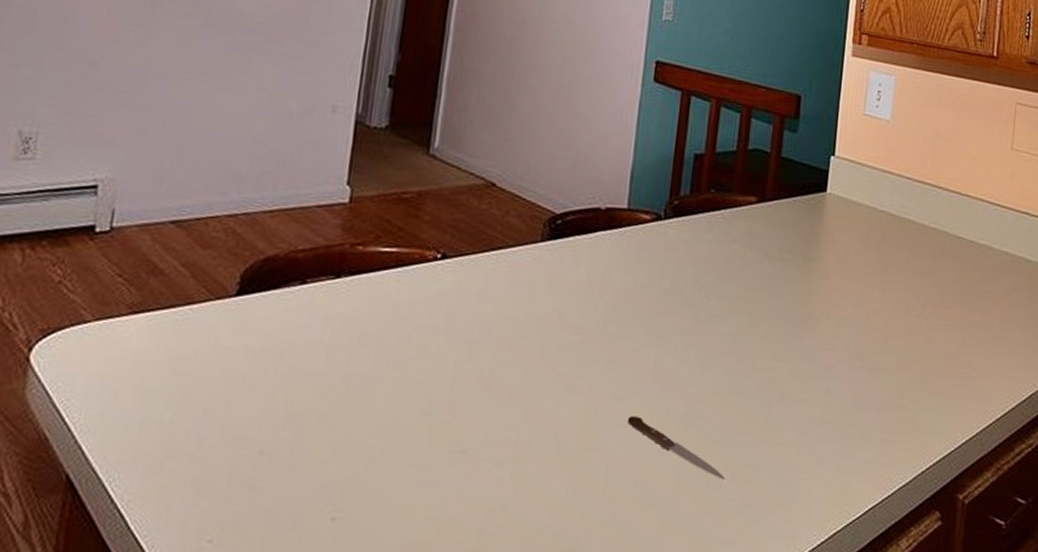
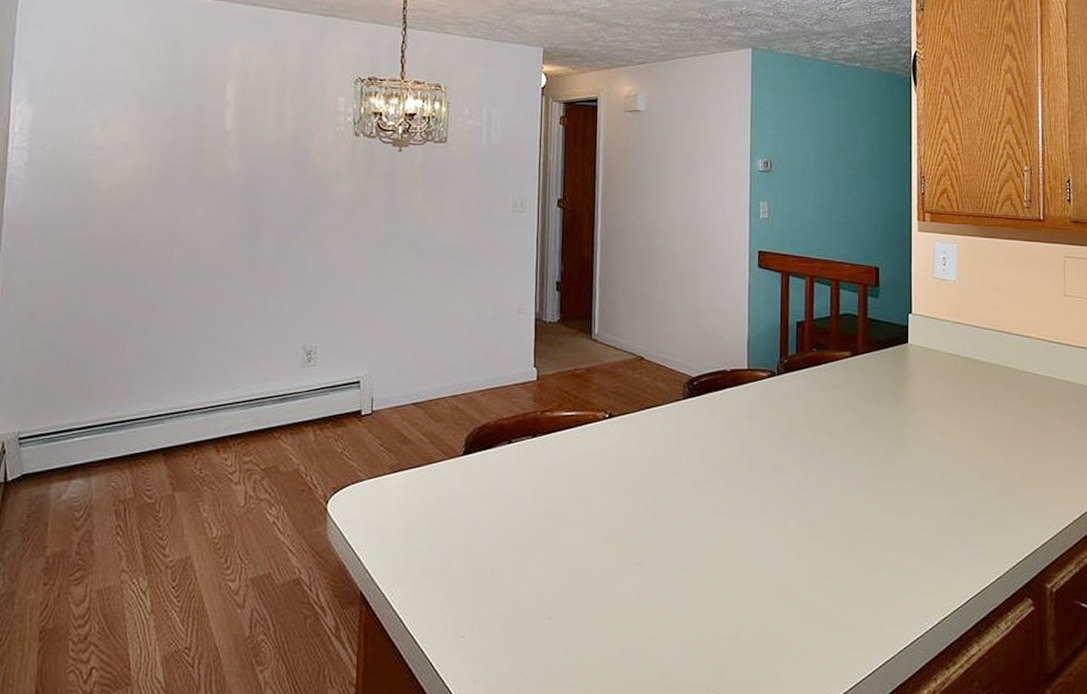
kitchen knife: present [627,416,726,481] -> none [764,531,848,579]

